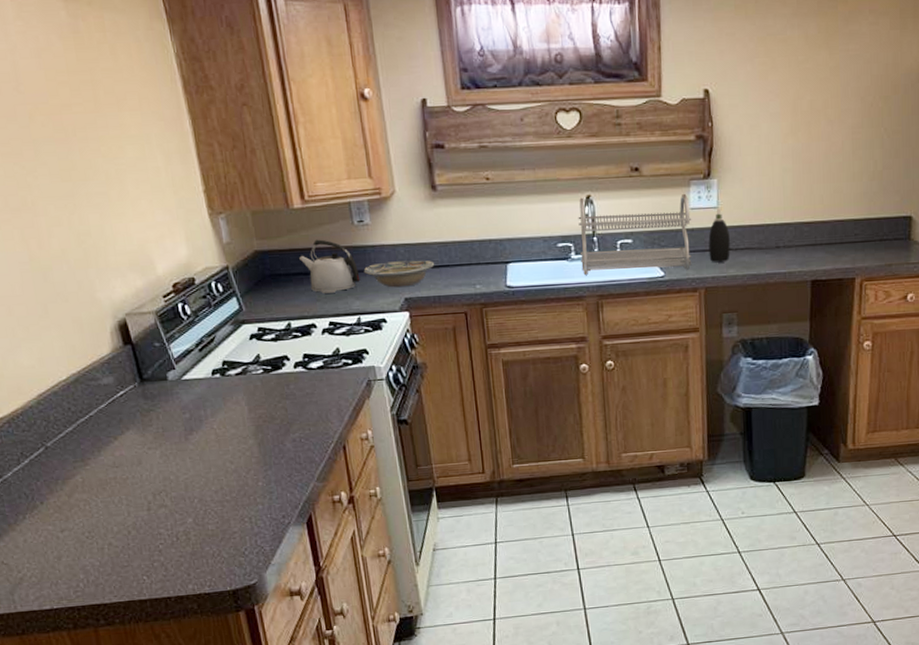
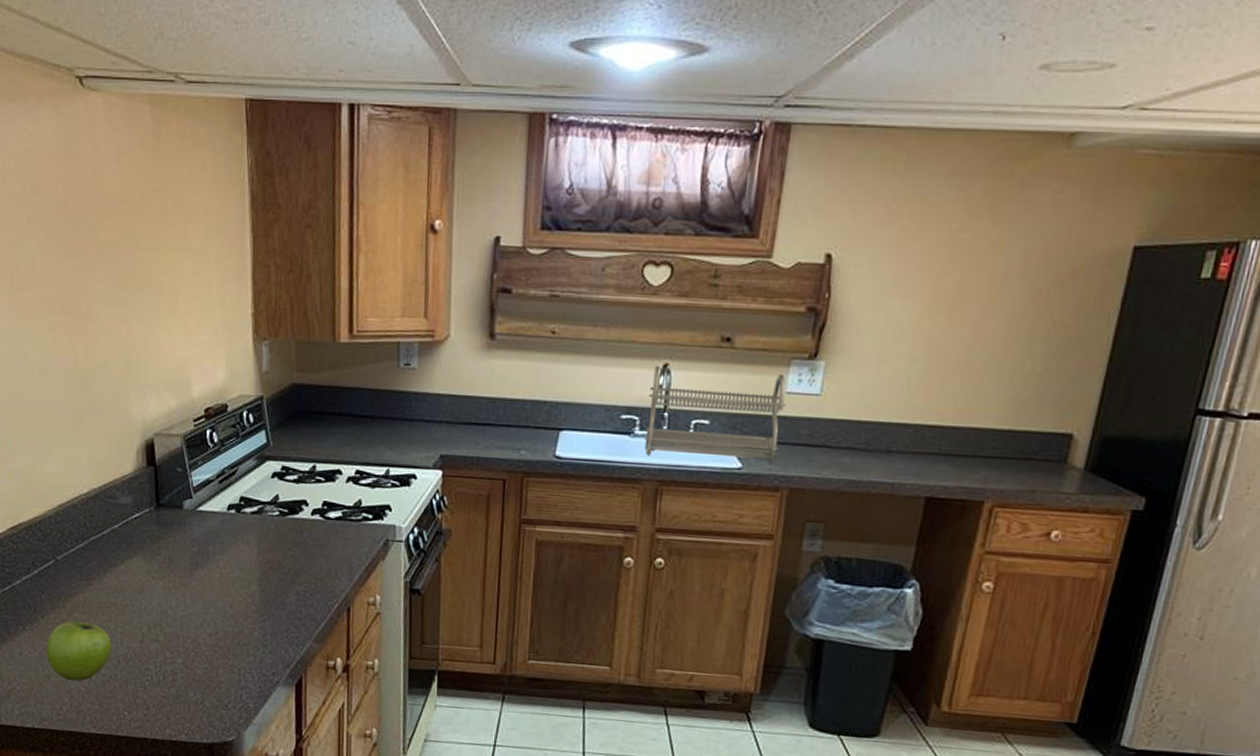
fruit: none [50,500,120,558] -> present [47,621,112,681]
kettle: present [298,239,360,293] -> none [335,378,397,439]
decorative plate: present [363,260,435,288] -> none [401,412,479,443]
soap dispenser: present [708,208,730,263] -> none [800,395,831,462]

